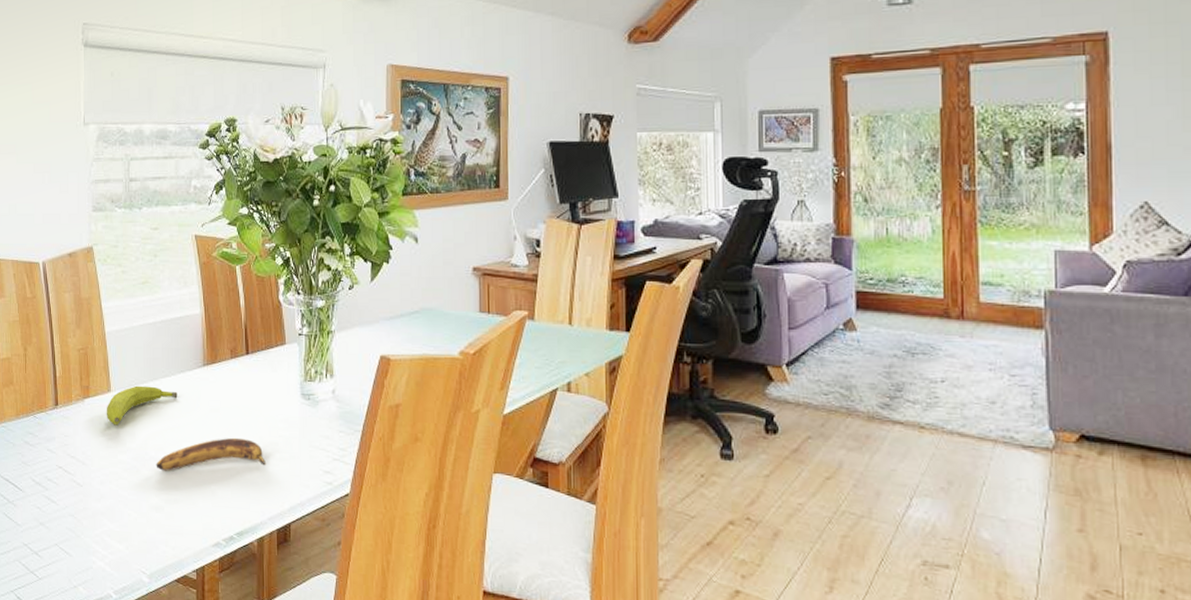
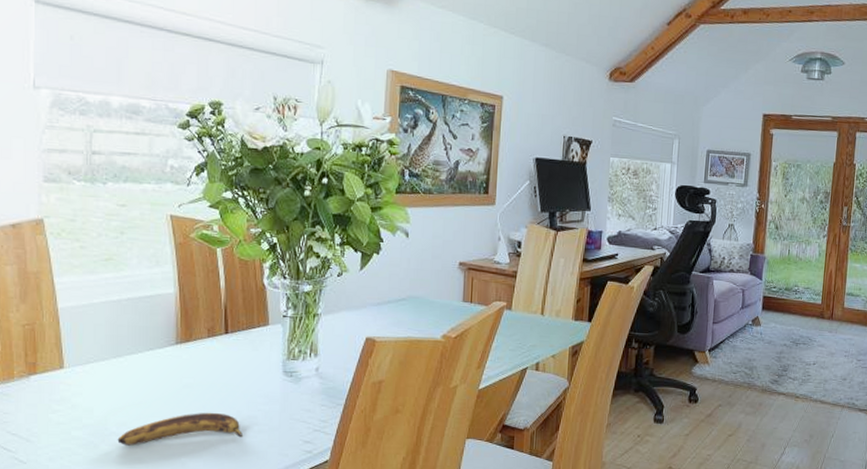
fruit: present [106,385,178,426] -> none [57,362,145,402]

